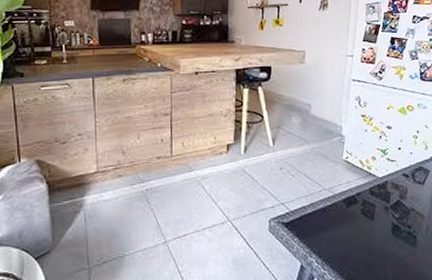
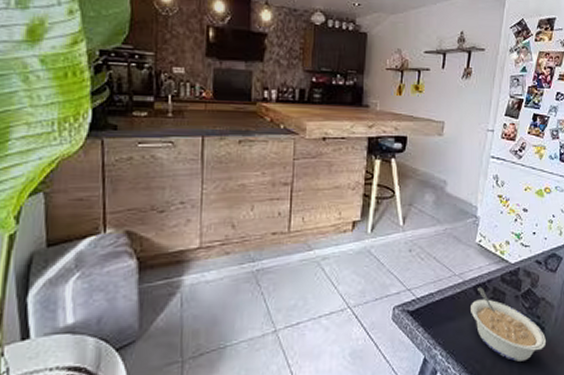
legume: none [342,200,419,268] -> present [471,287,546,362]

